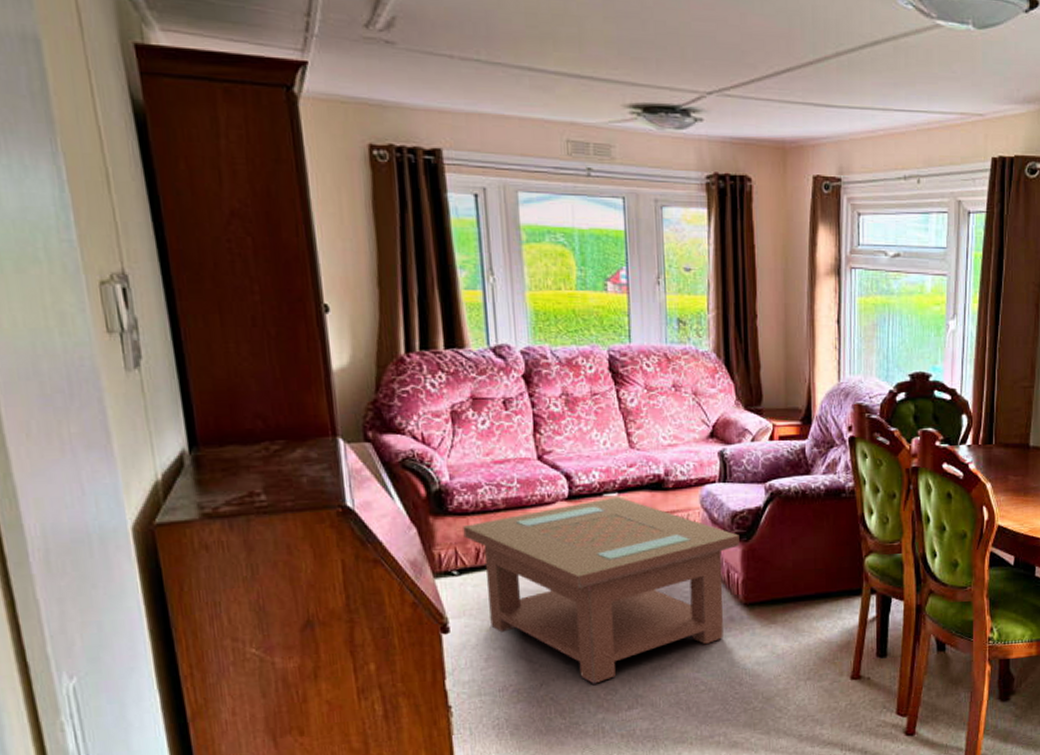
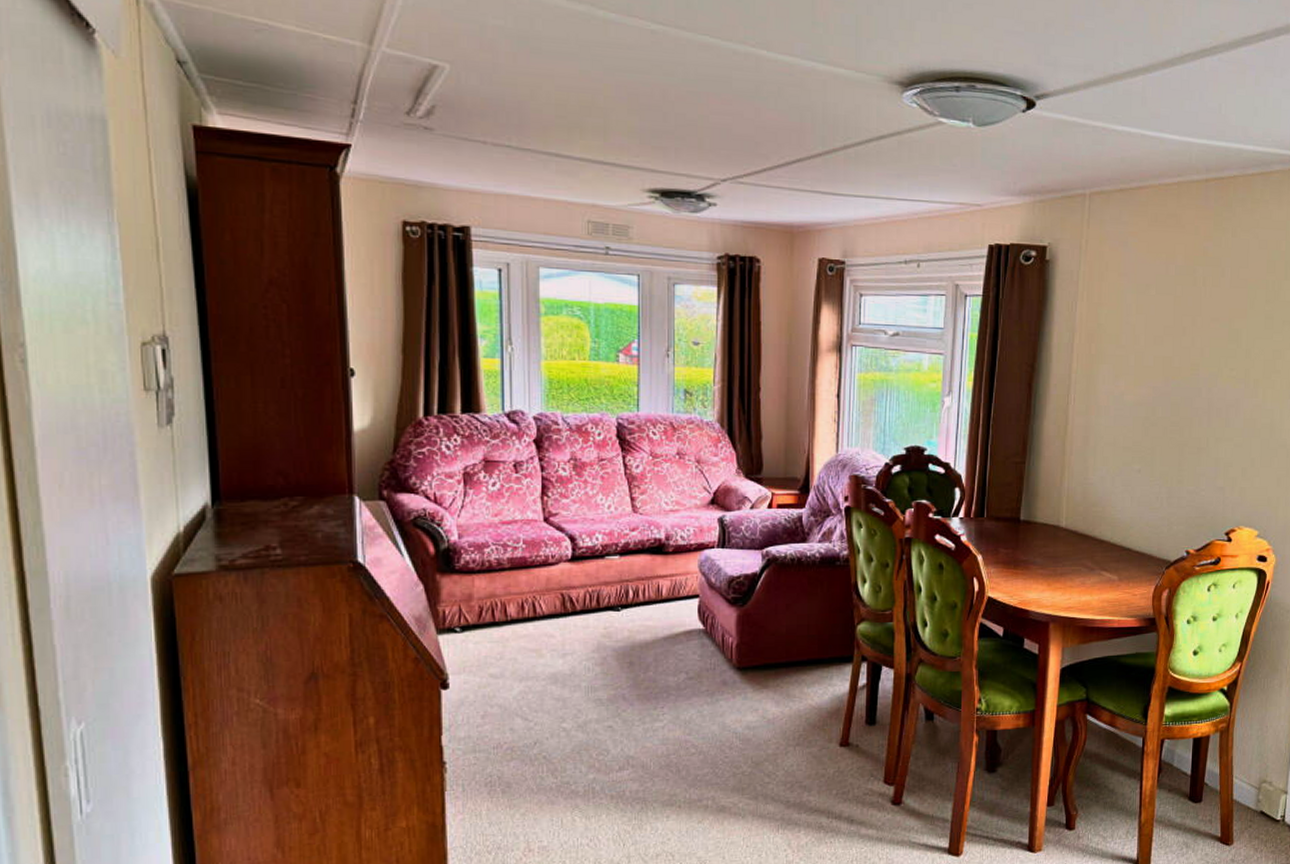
coffee table: present [463,496,740,684] -> none [468,559,735,744]

